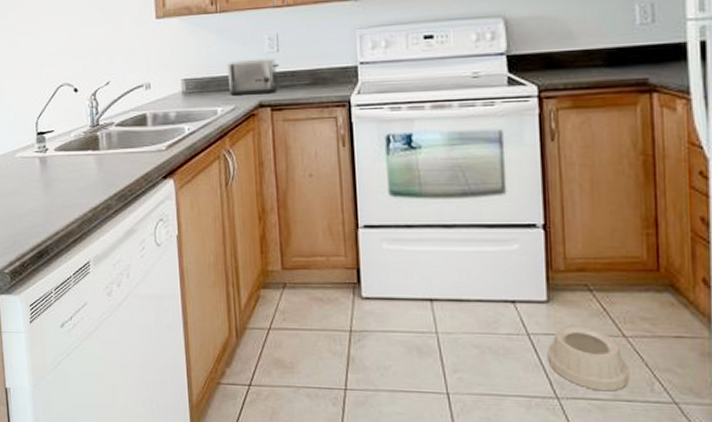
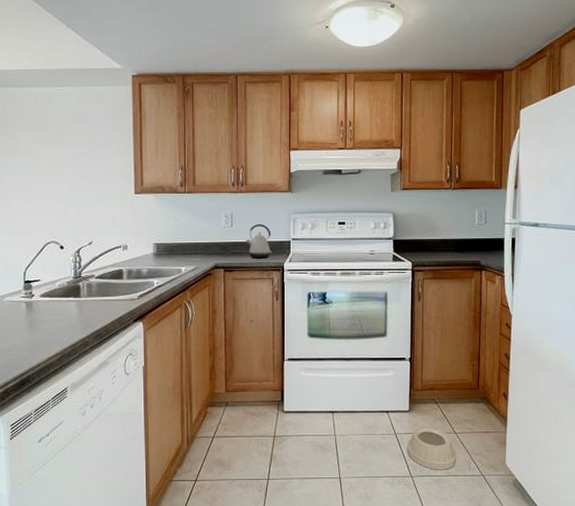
toaster: present [226,58,280,96] -> none [191,231,232,258]
kettle: none [298,46,334,92] -> present [246,224,272,259]

